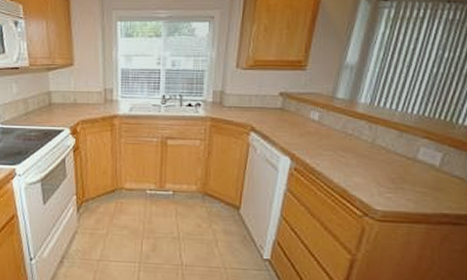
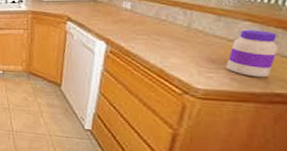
jar: none [403,147,450,198] -> present [226,29,279,78]

